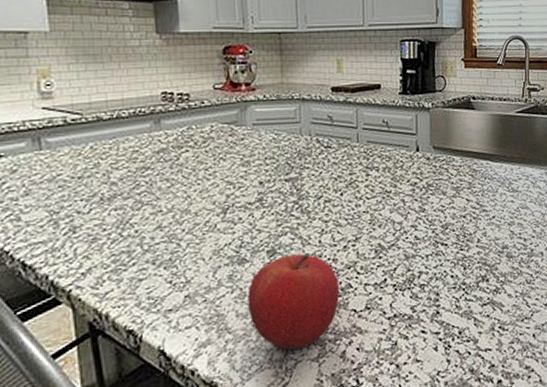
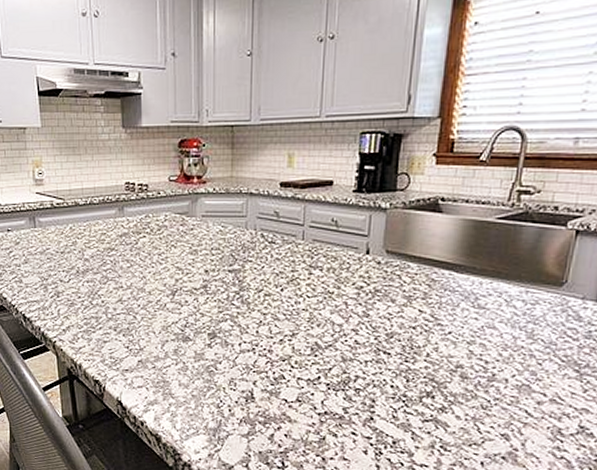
fruit: present [247,253,340,350] -> none [189,340,273,424]

